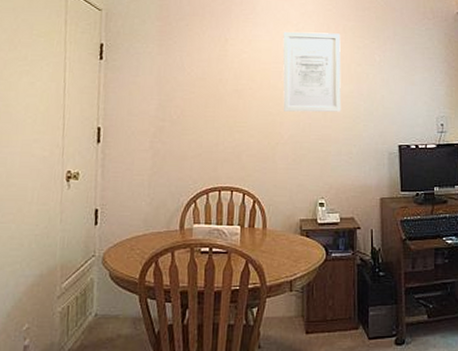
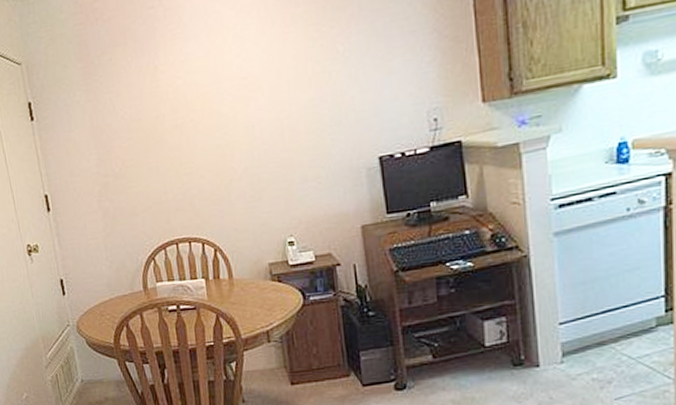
wall art: present [282,31,342,113] -> none [219,26,302,141]

